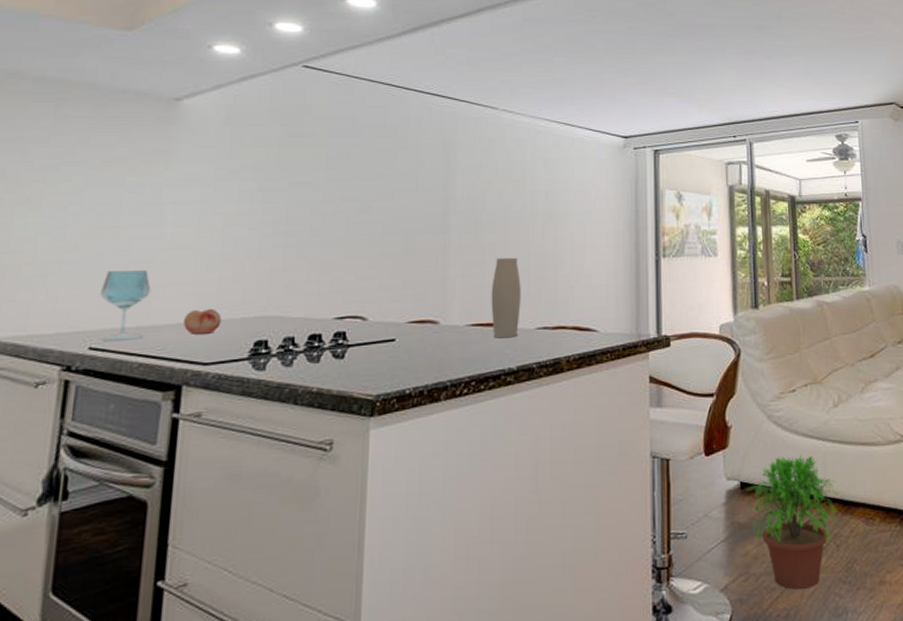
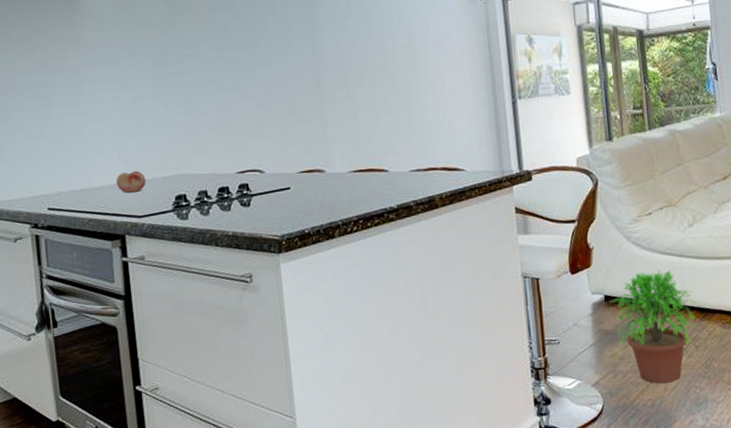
wine glass: present [99,270,151,342] -> none [46,142,86,203]
vase: present [491,257,521,339] -> none [366,108,395,182]

